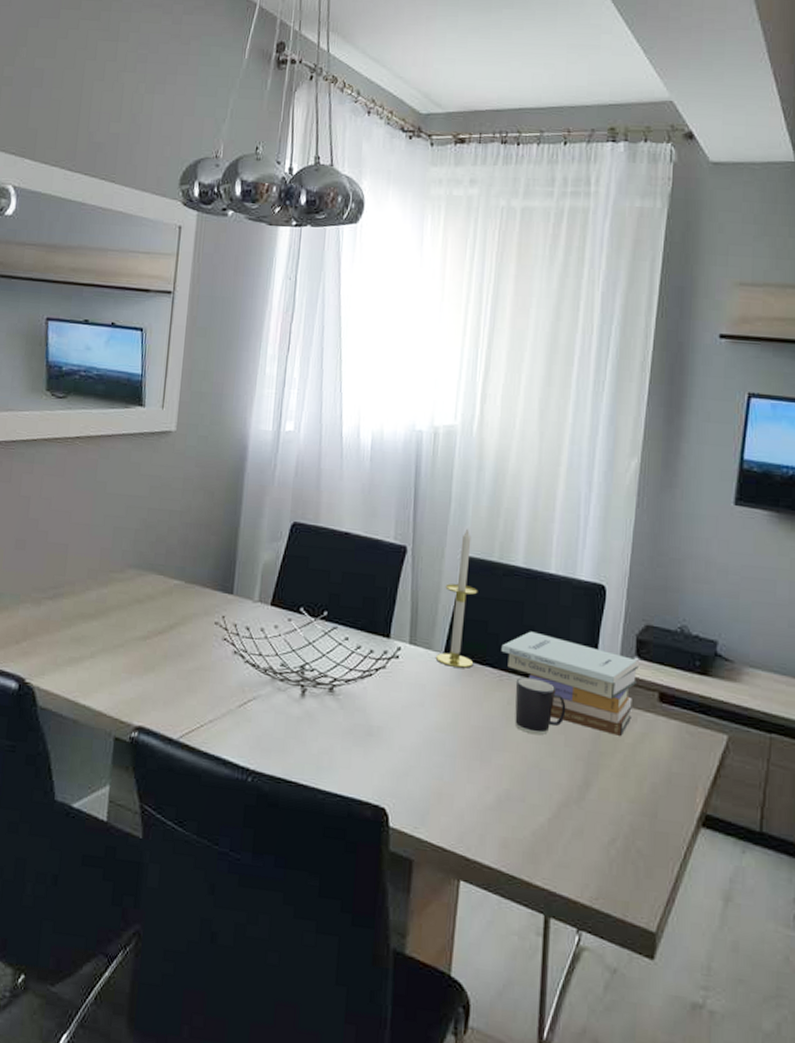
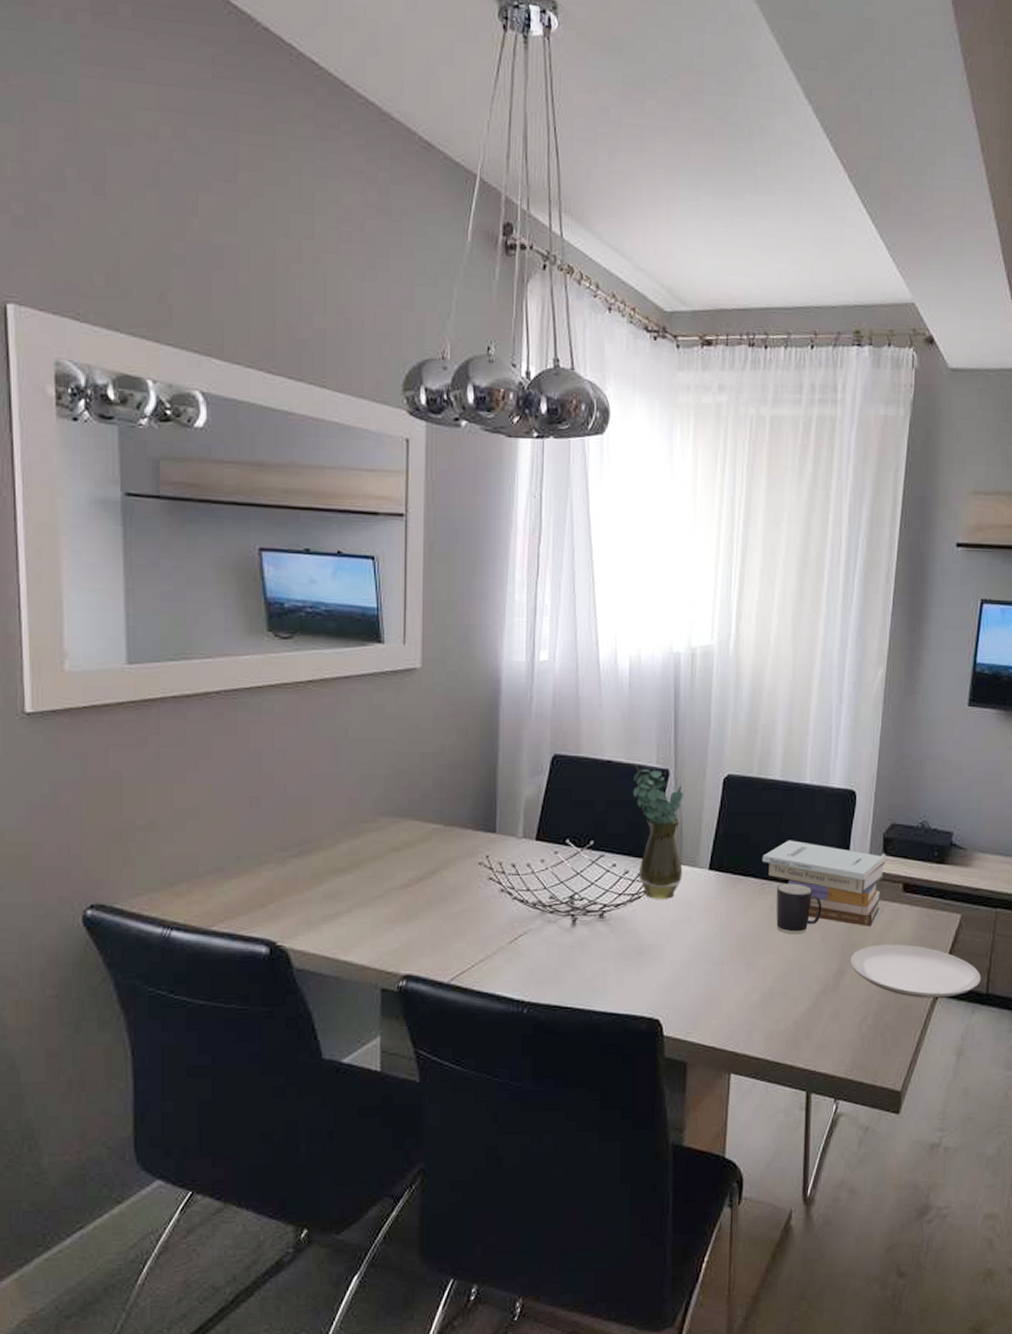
vase: none [369,539,420,680] -> present [633,765,683,899]
candle: present [436,528,478,668] -> none [702,747,739,881]
plate: none [597,757,754,831] -> present [850,944,981,998]

